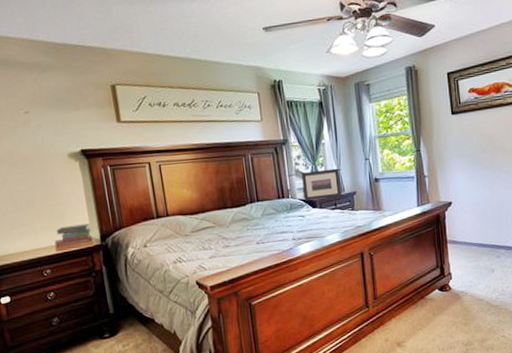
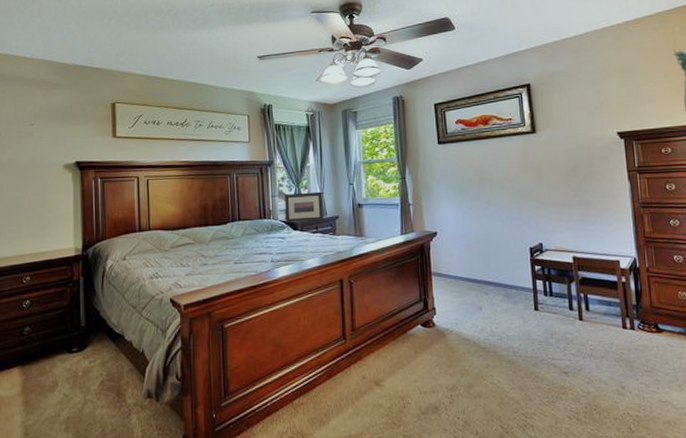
books: present [54,224,95,252] -> none [38,233,76,260]

